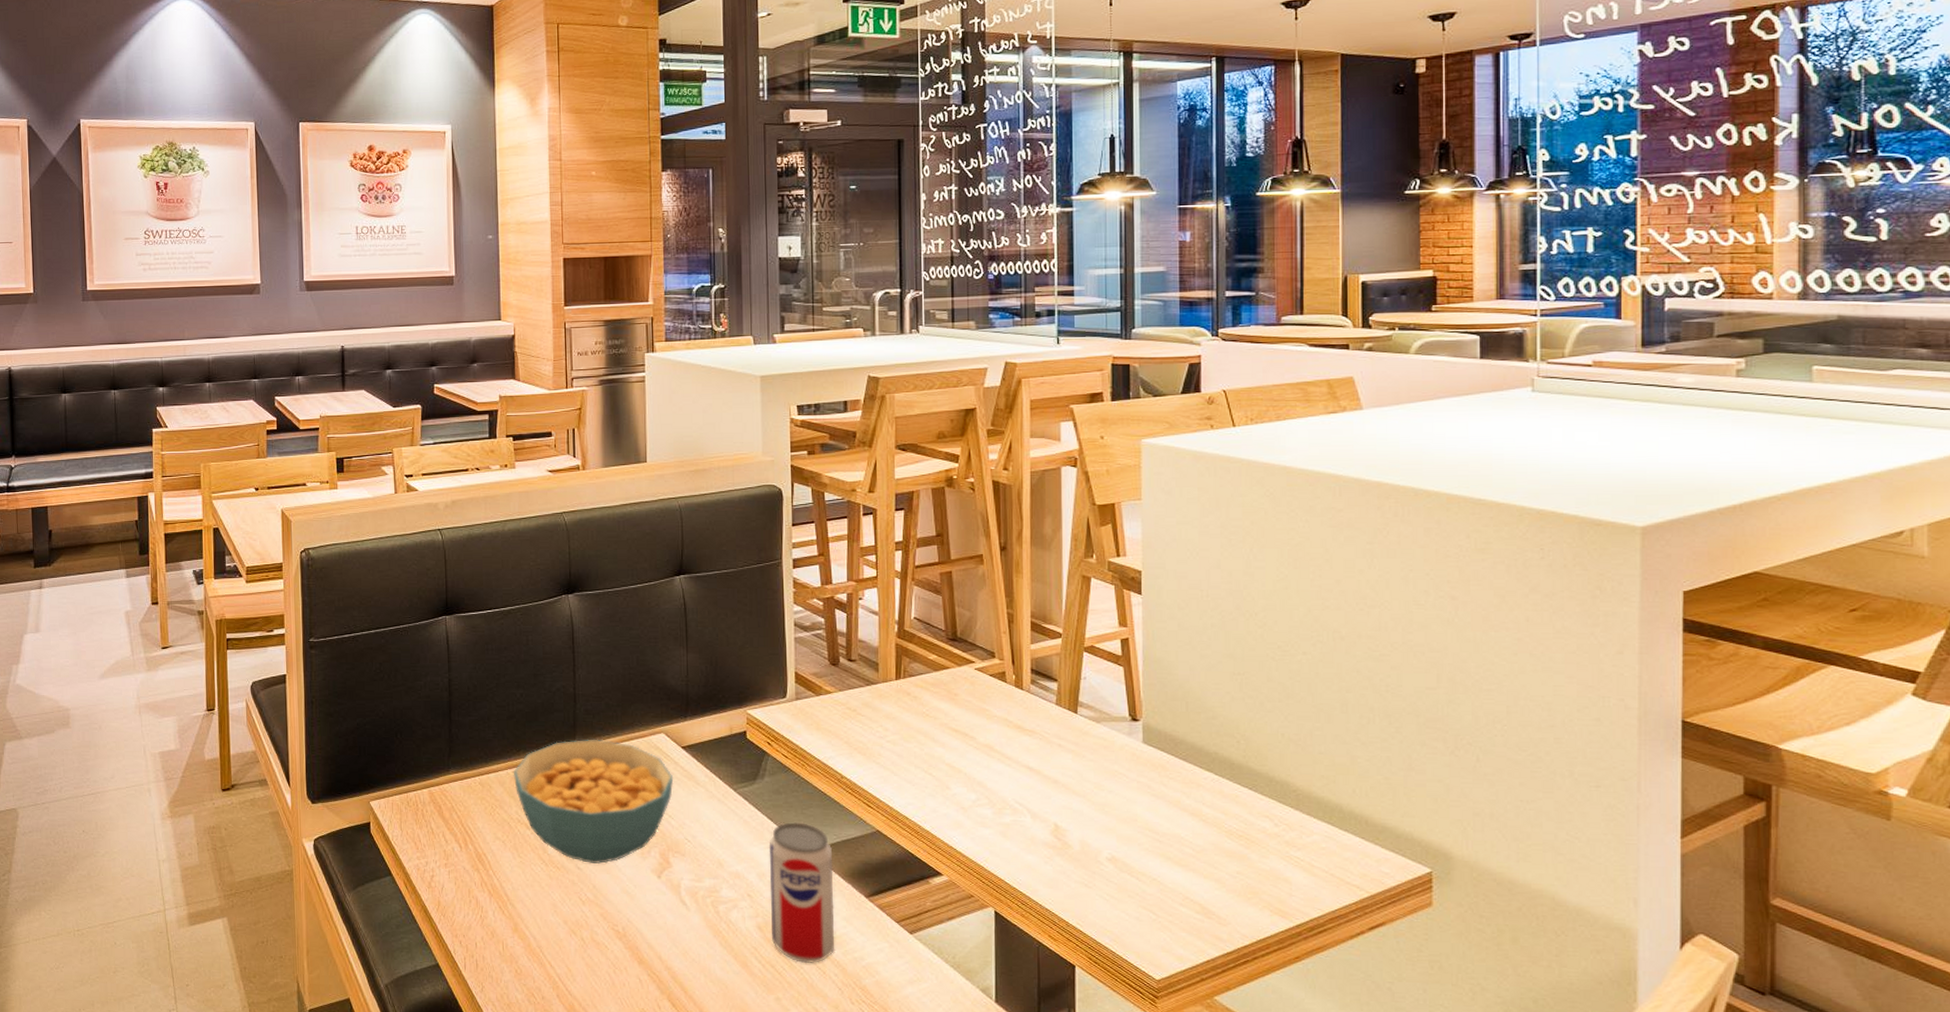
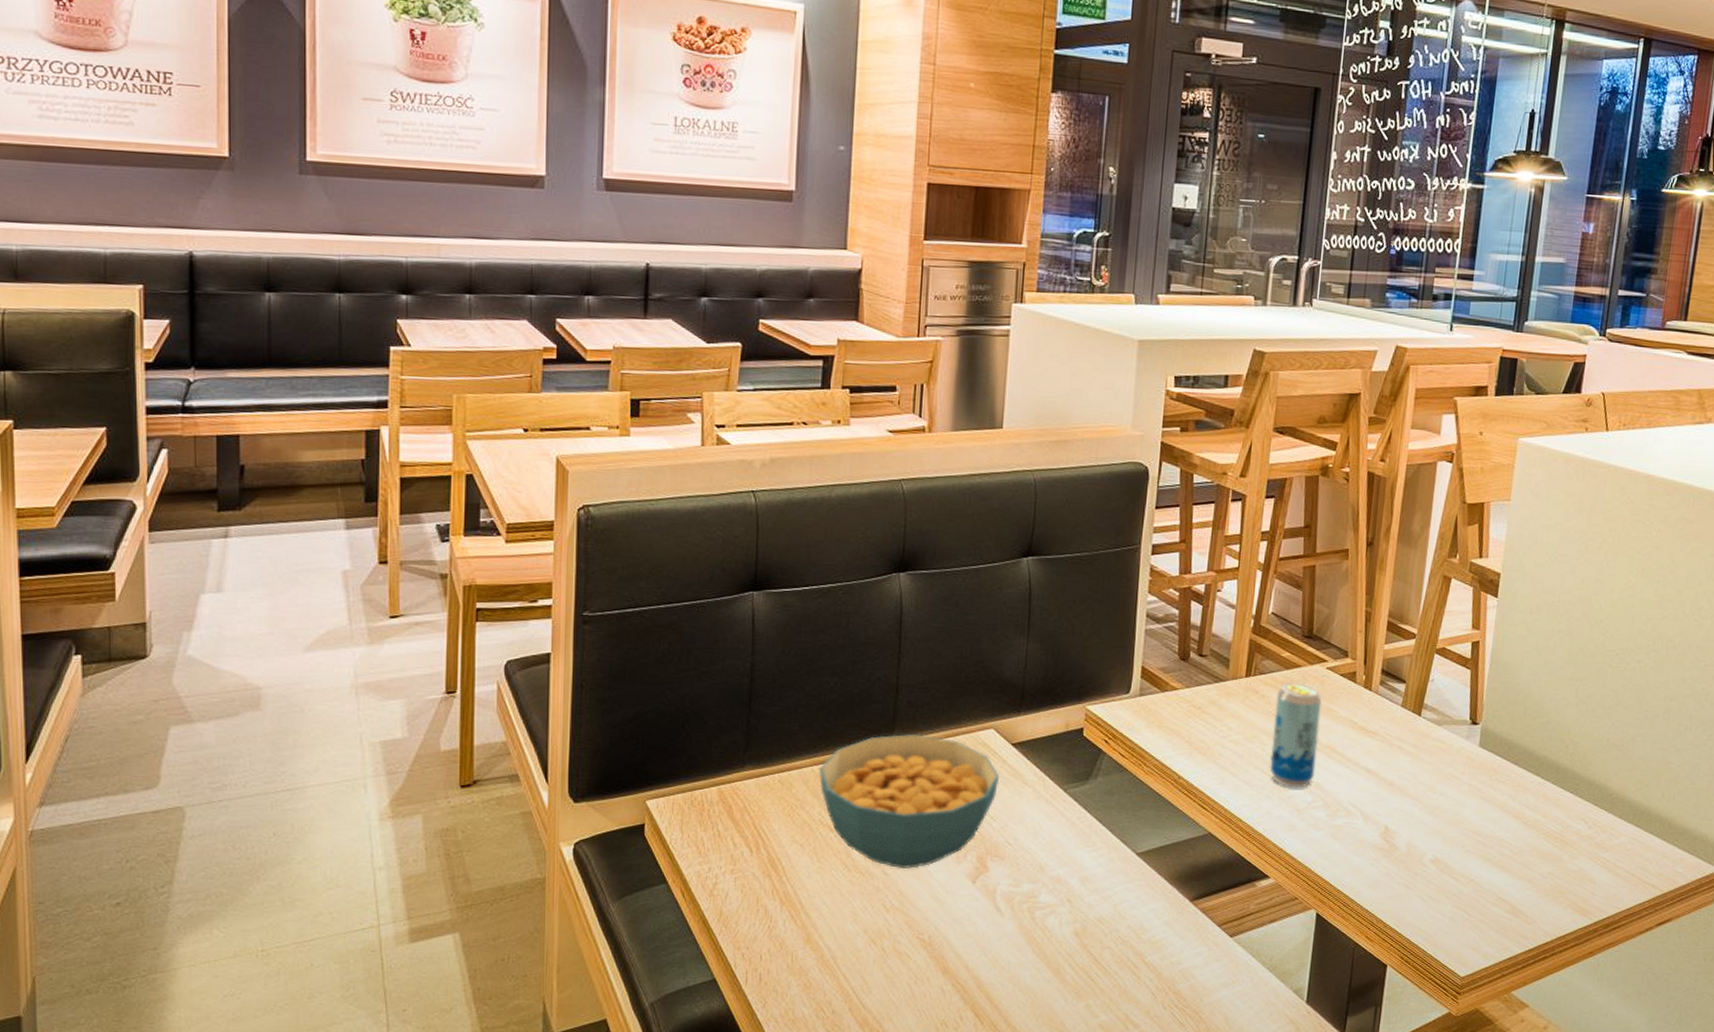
pop: present [769,821,835,963] -> none [1088,823,1160,969]
beverage can: none [928,683,976,786] -> present [1270,682,1322,788]

